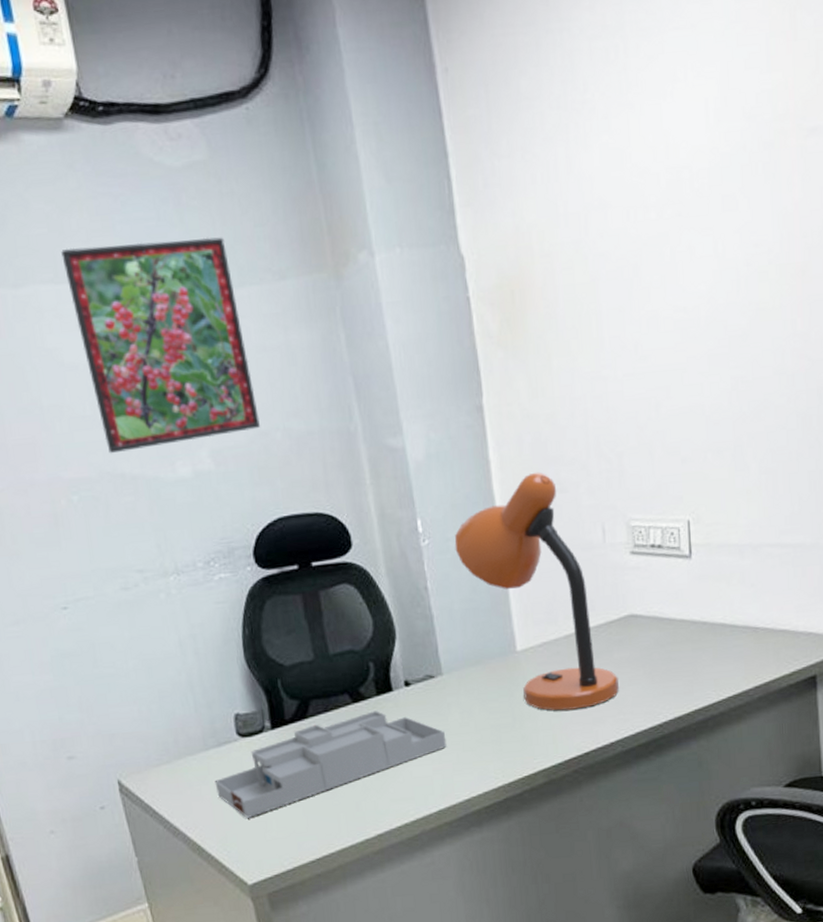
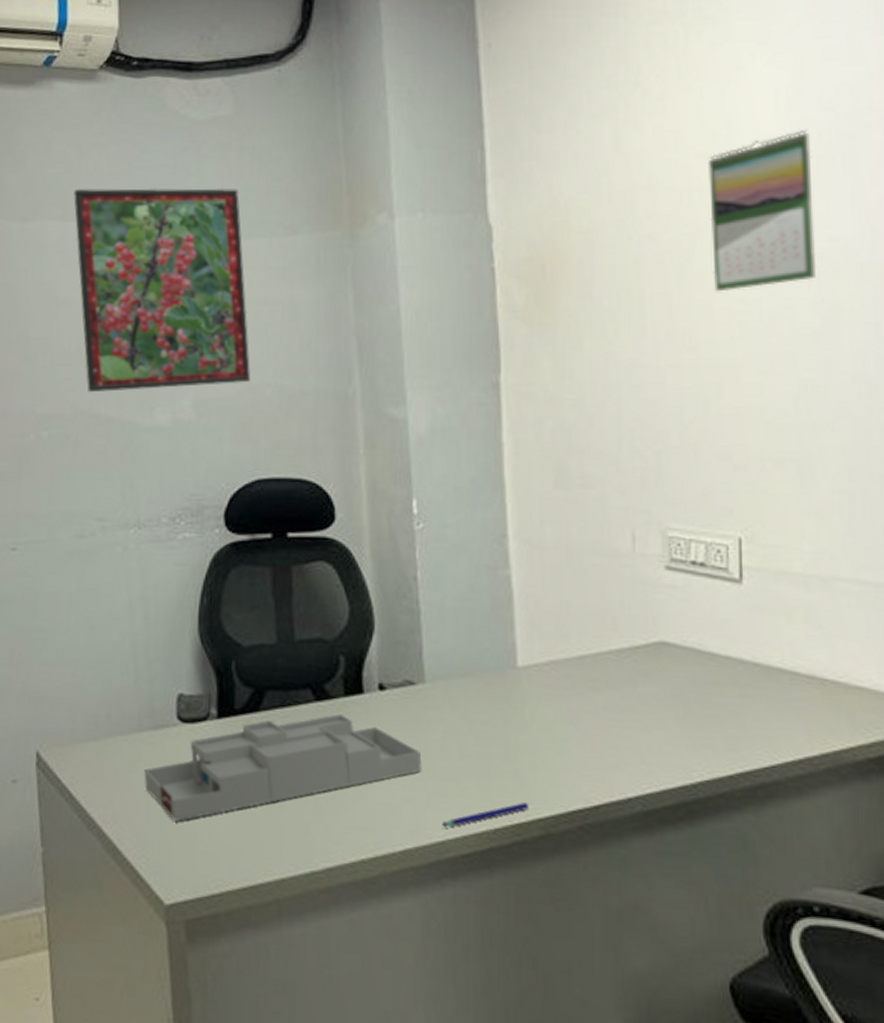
desk lamp: present [454,472,619,711] -> none [453,462,642,749]
pen: none [467,759,534,788] -> present [442,802,528,828]
calendar: none [649,139,744,303] -> present [707,129,817,292]

